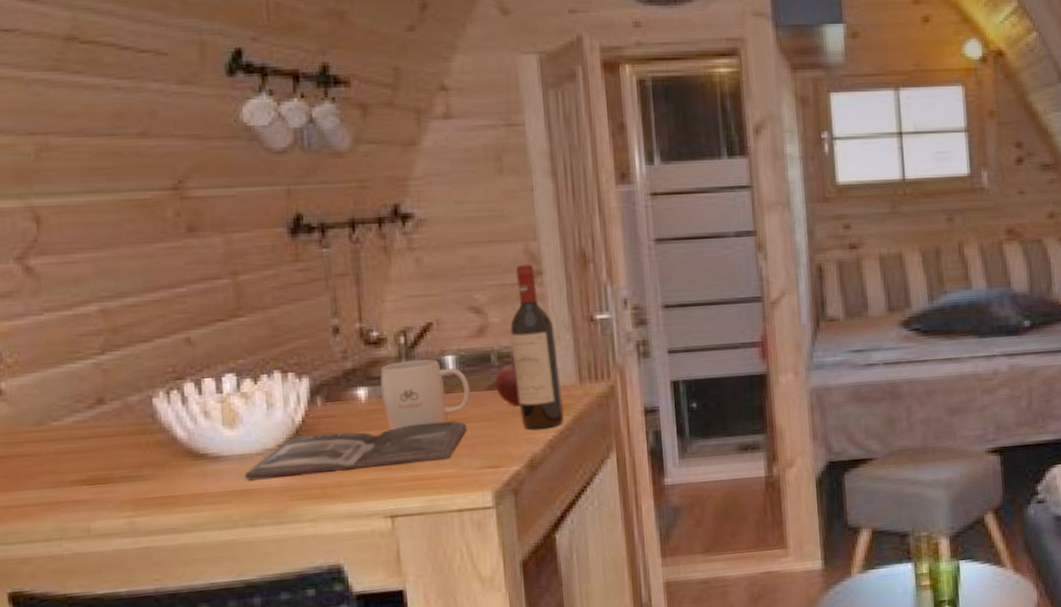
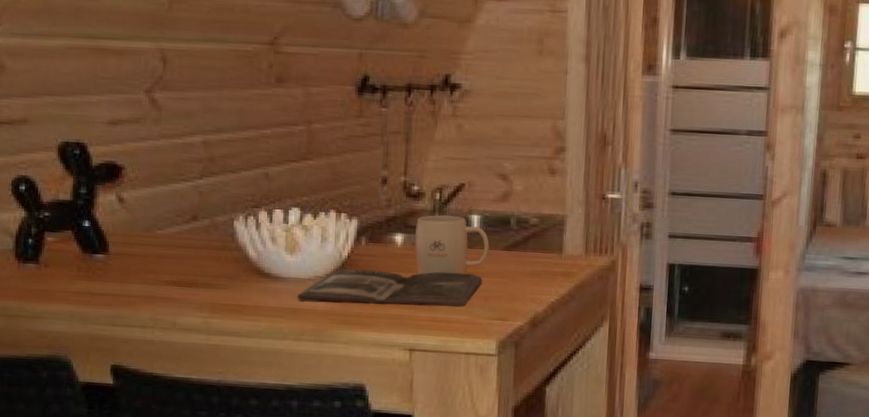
fruit: present [495,363,521,406] -> none [511,229,532,268]
wine bottle: present [510,265,564,430] -> none [529,140,569,293]

